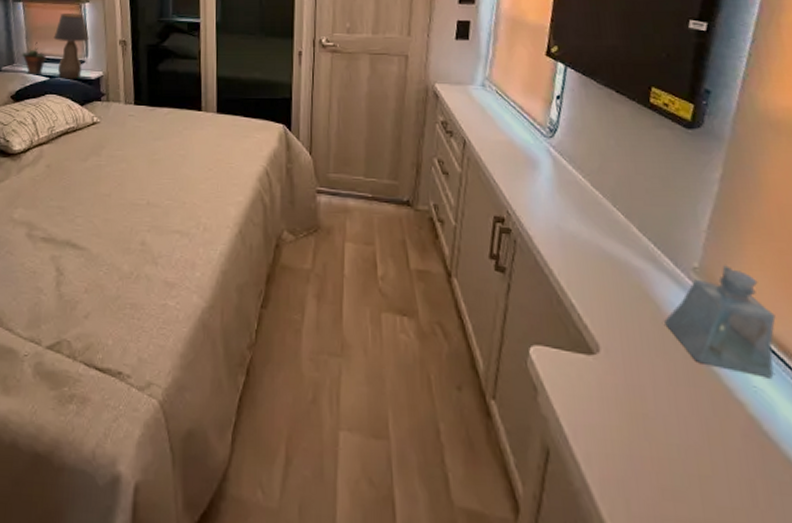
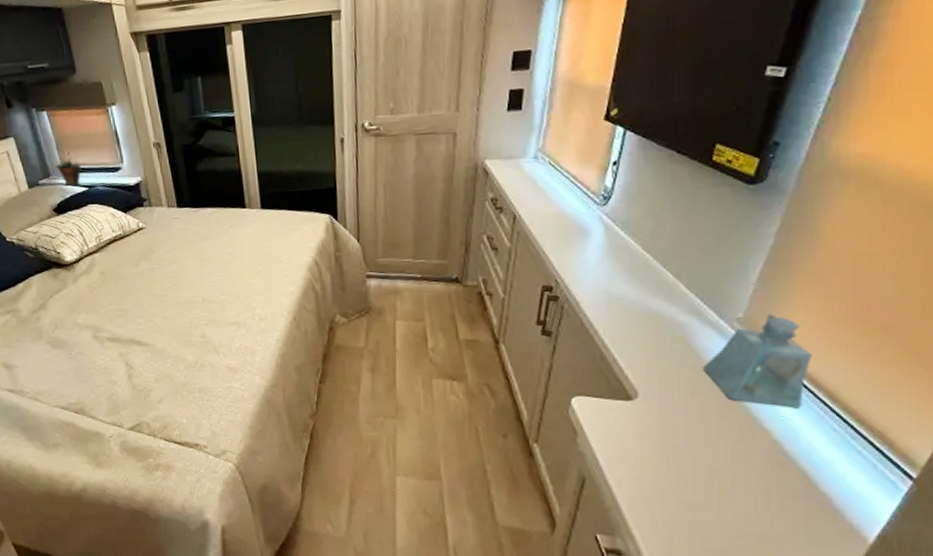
table lamp: present [53,12,89,79] -> none [85,118,121,188]

